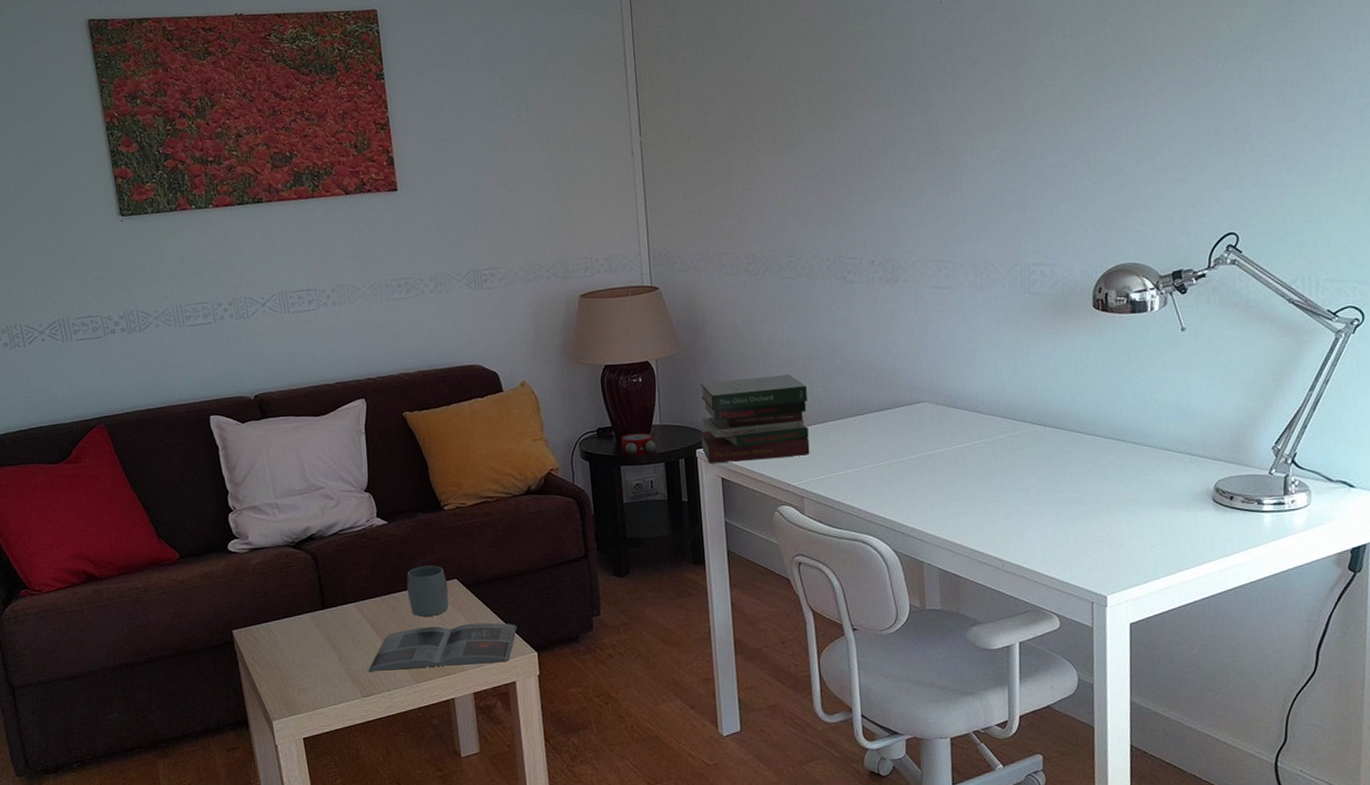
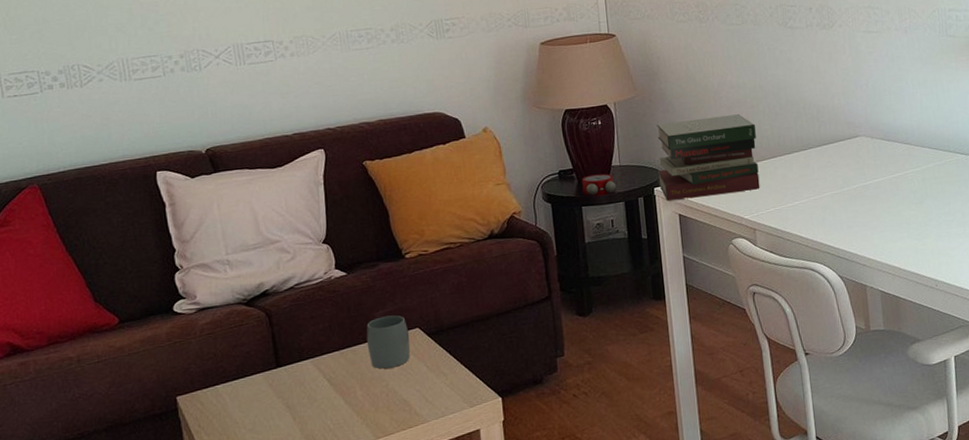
magazine: present [368,622,517,672] -> none [325,370,481,430]

